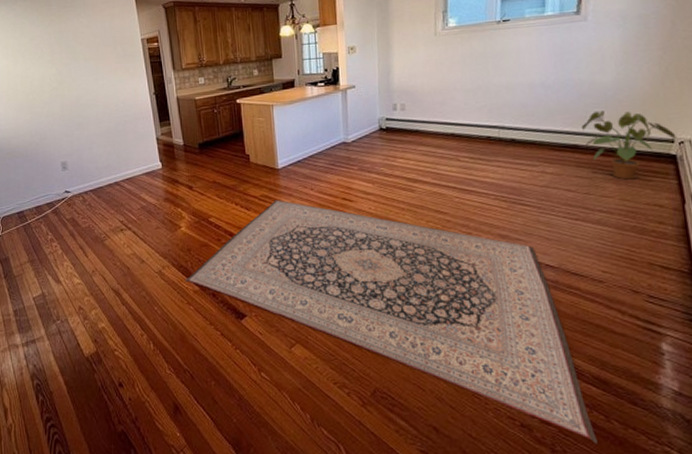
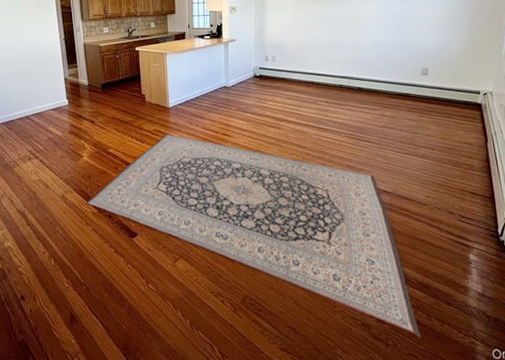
house plant: present [581,110,677,180] -> none [411,67,482,123]

